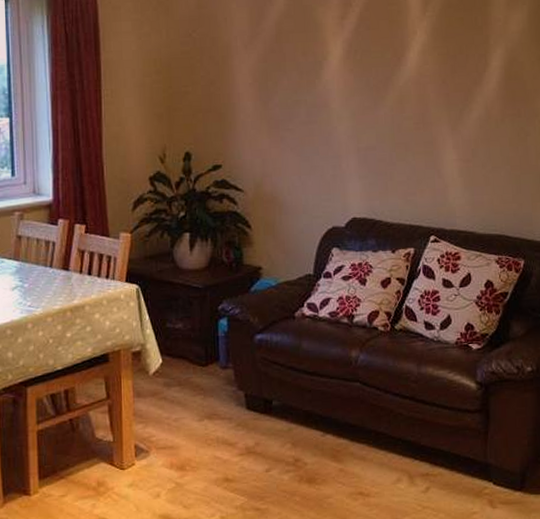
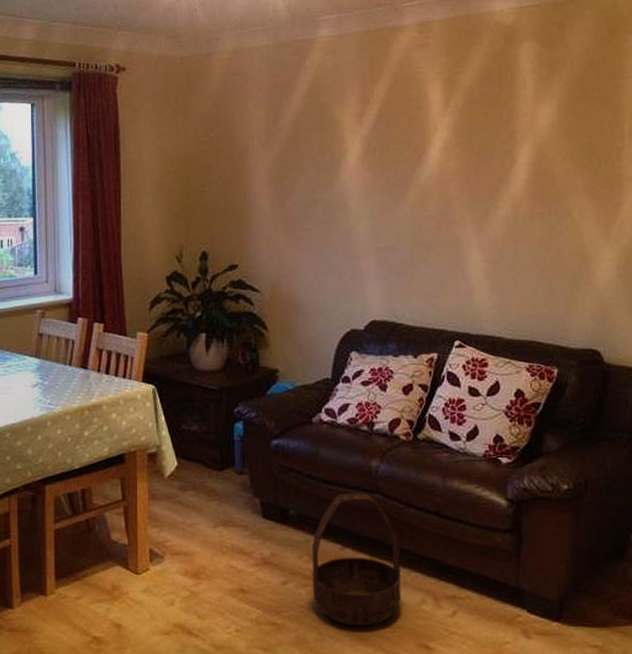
basket: none [294,382,379,507] -> present [311,493,402,627]

